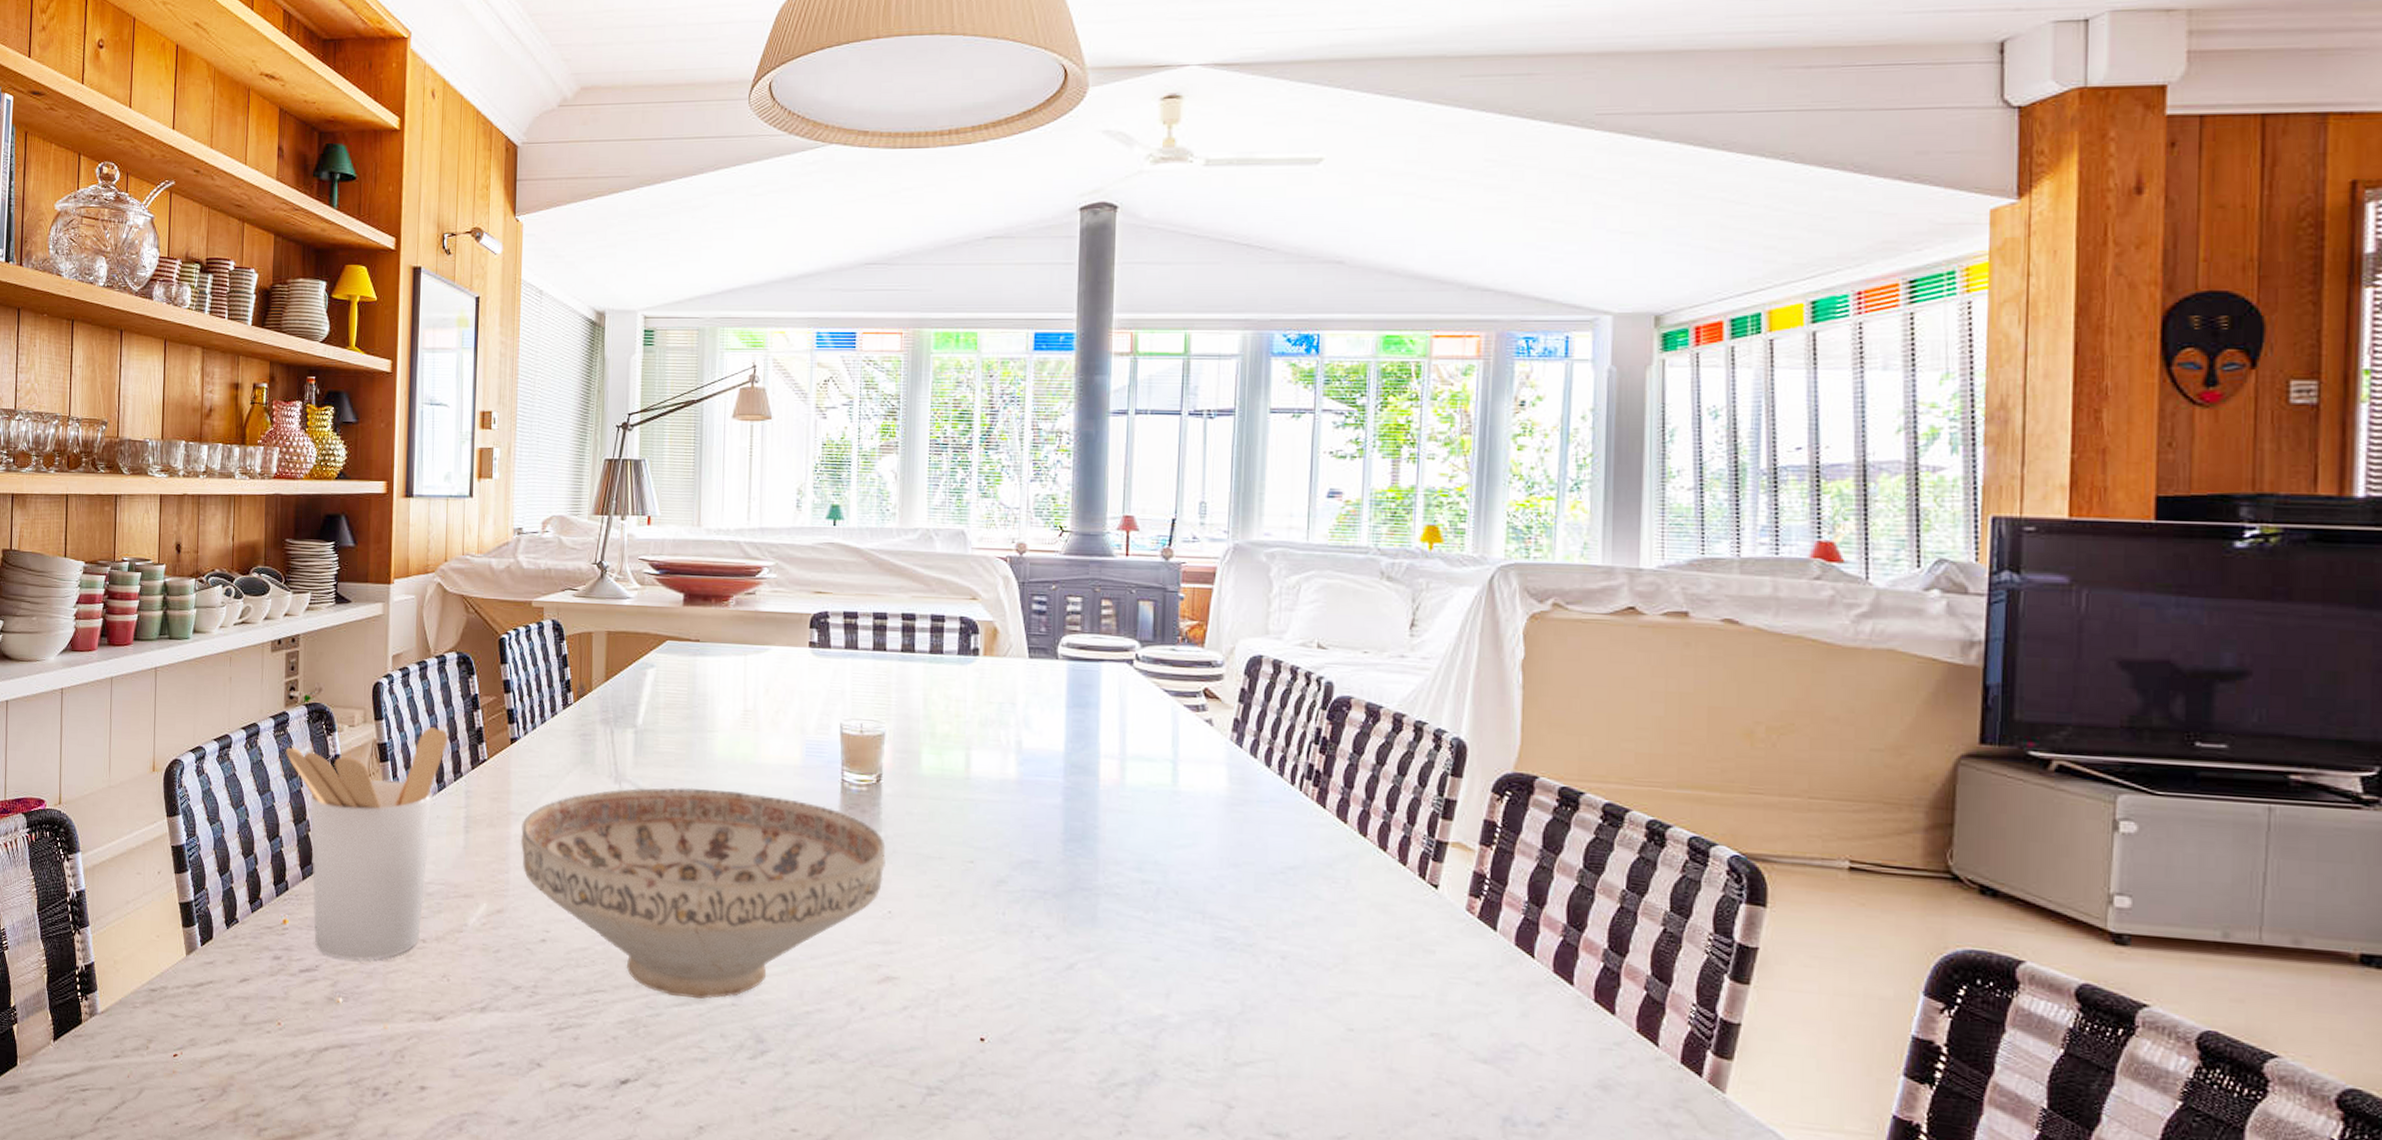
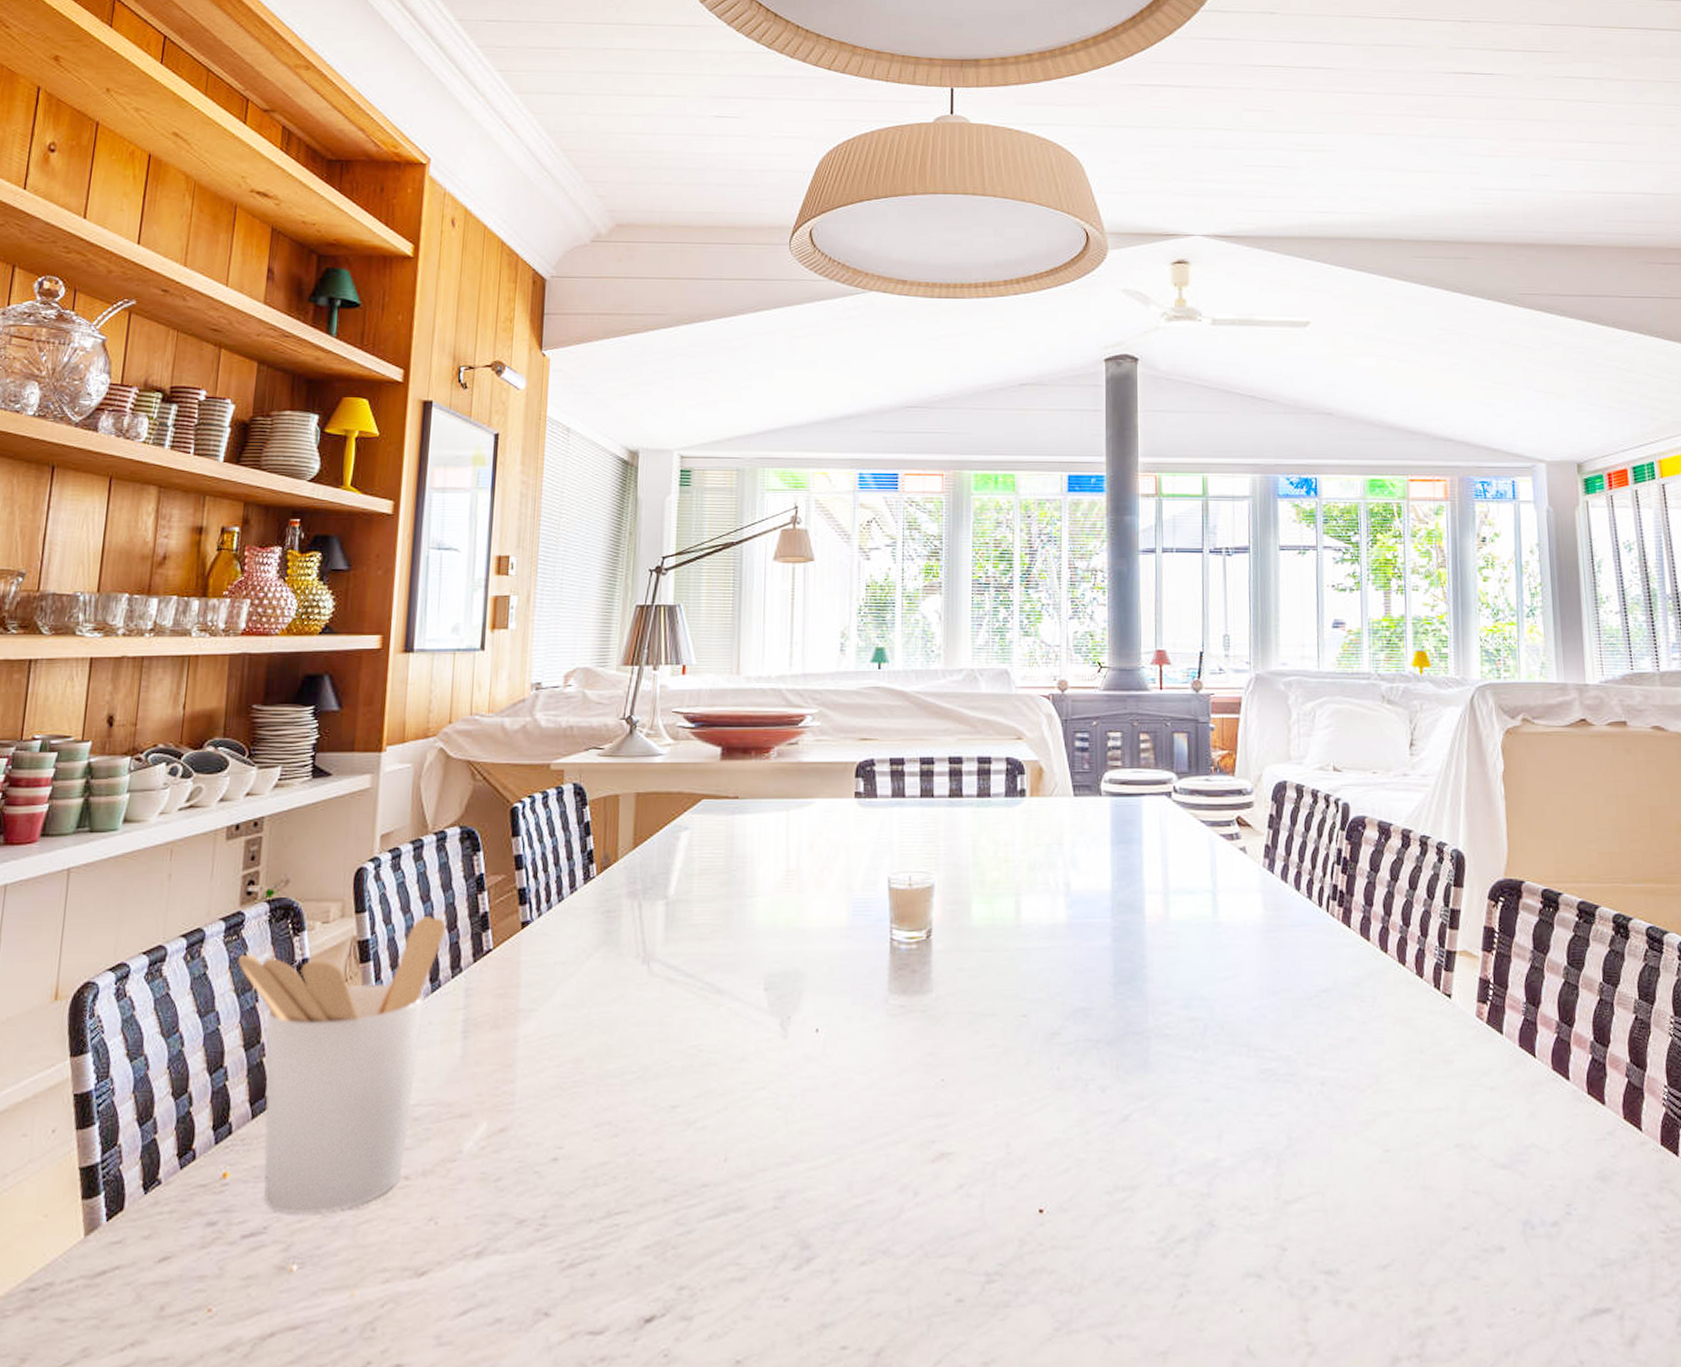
decorative bowl: present [520,787,886,1000] -> none [529,961,937,1208]

